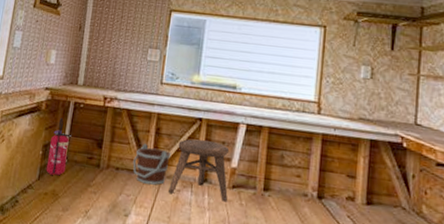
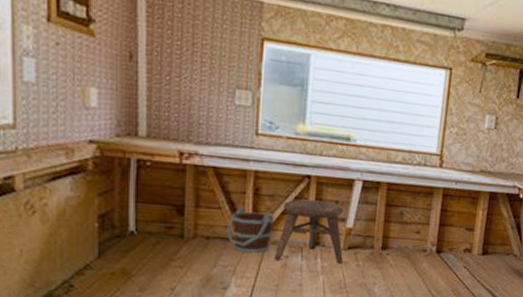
fire extinguisher: present [46,117,72,176] -> none [107,179,139,252]

